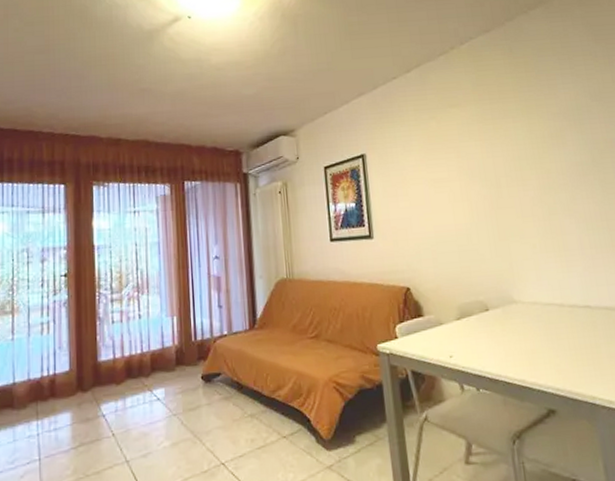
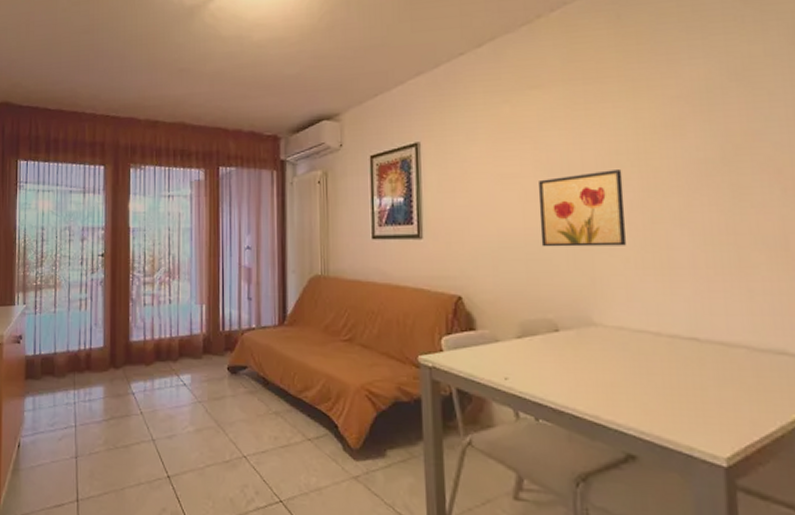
wall art: none [462,172,533,240] -> present [537,170,627,247]

